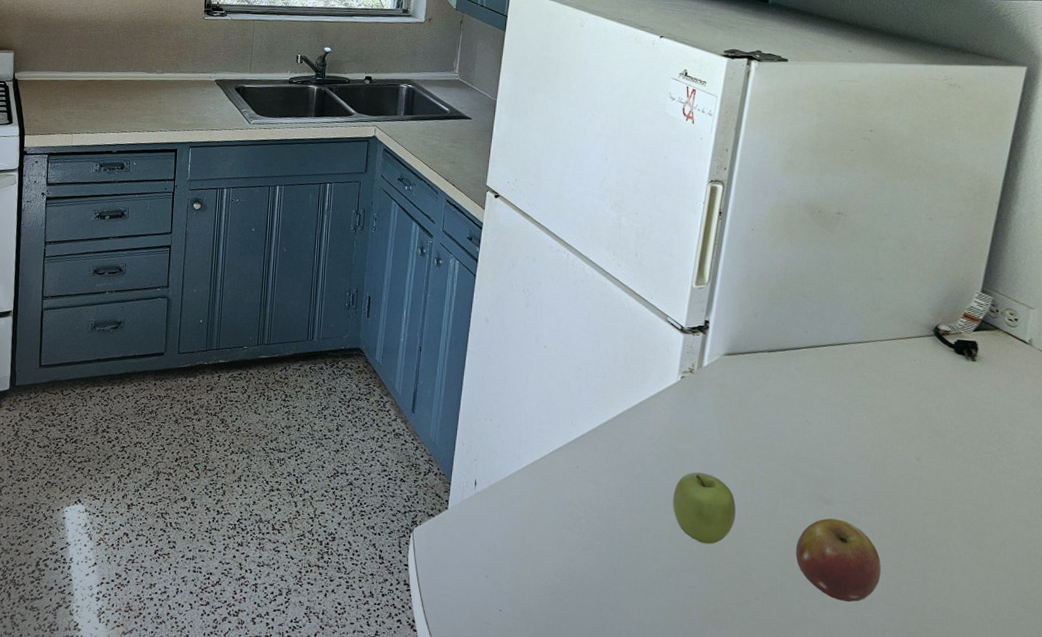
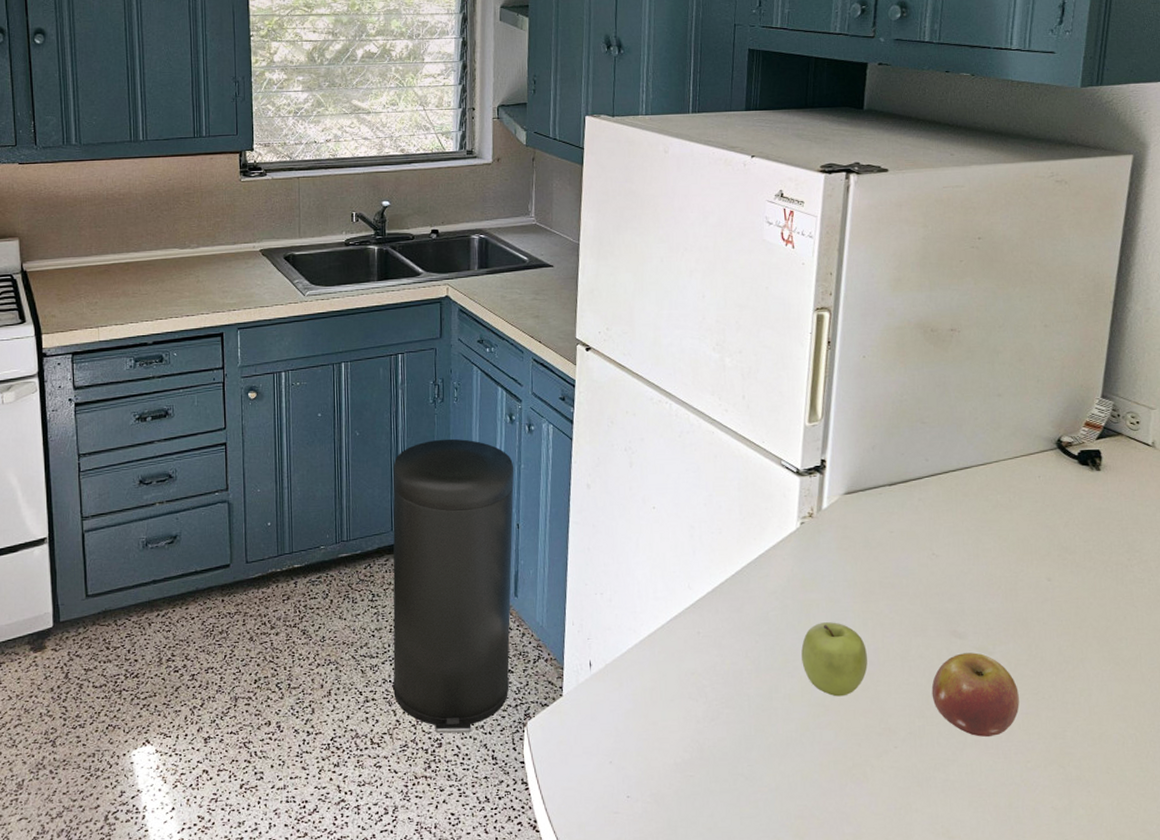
pedal bin: none [296,263,421,532] -> present [392,438,515,734]

